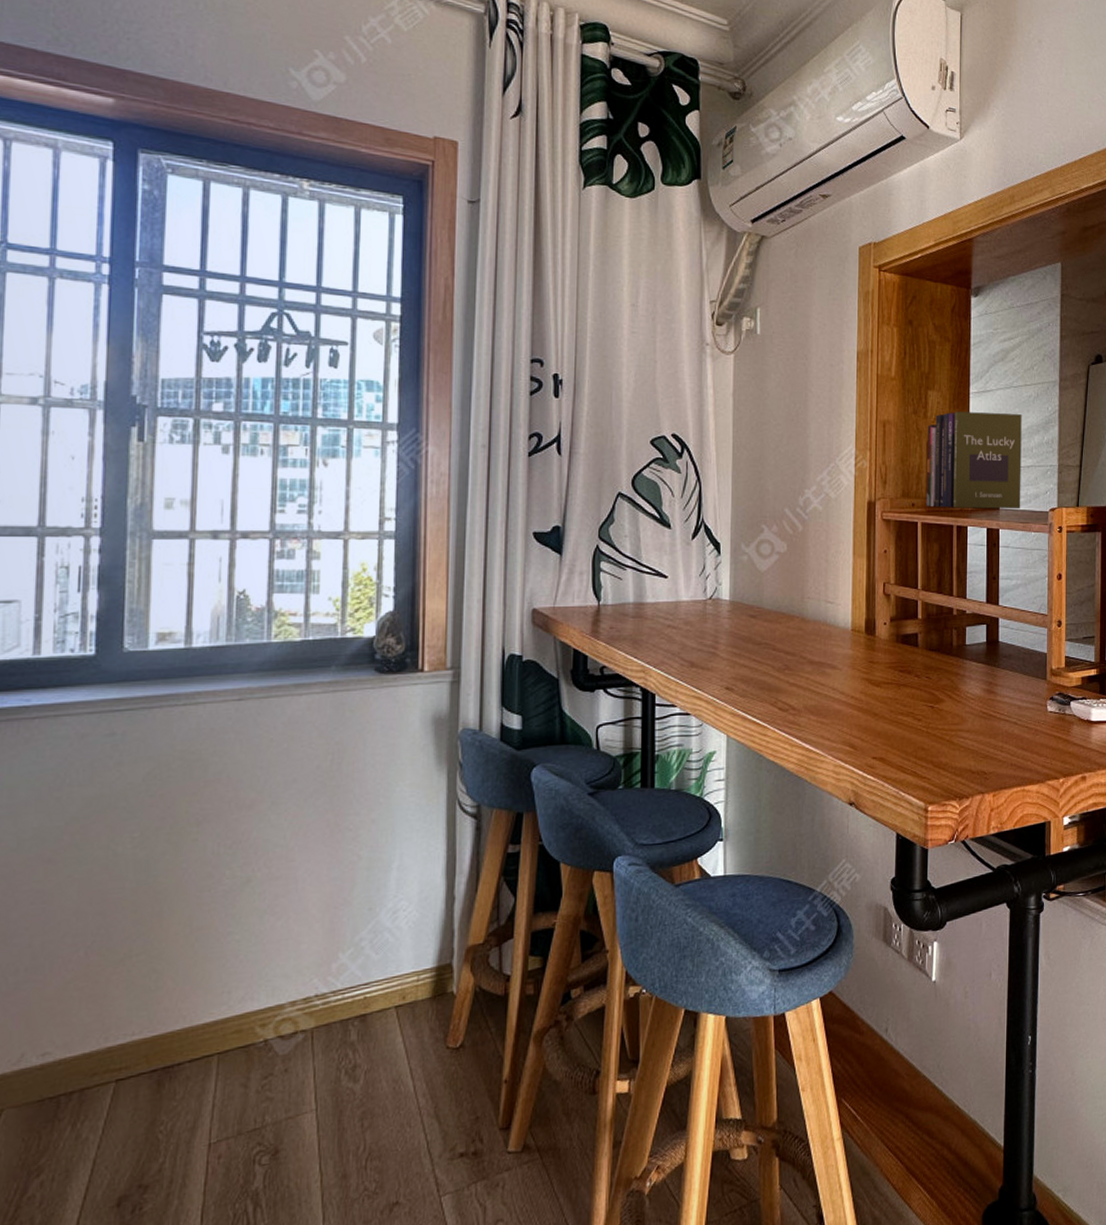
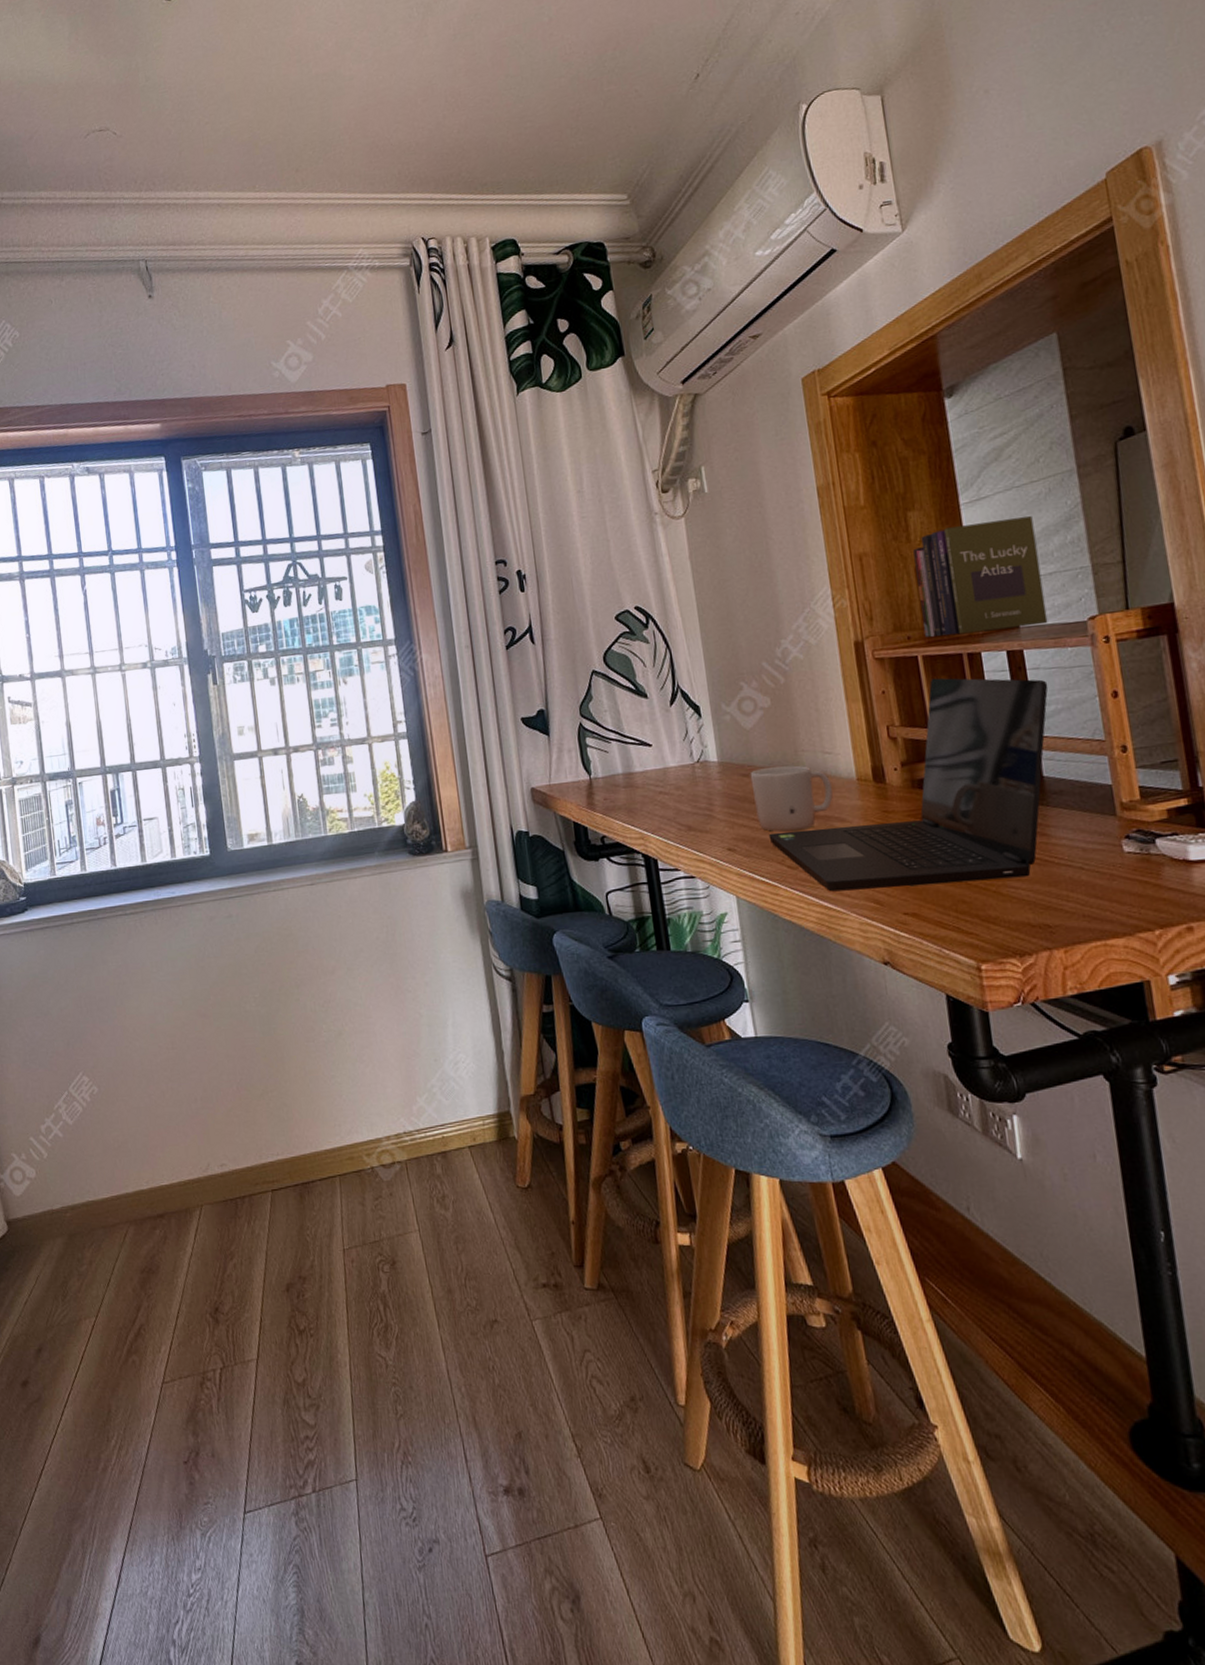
mug: none [757,611,829,674] -> present [750,765,833,832]
laptop: none [766,544,1013,735] -> present [768,678,1048,892]

